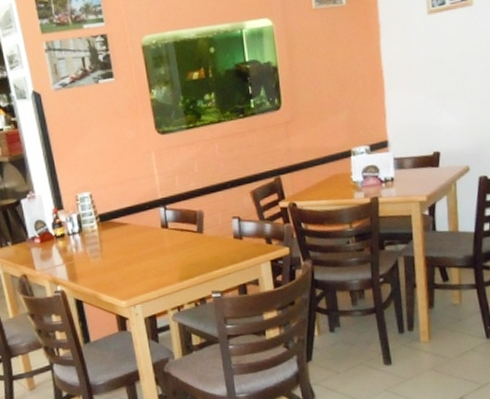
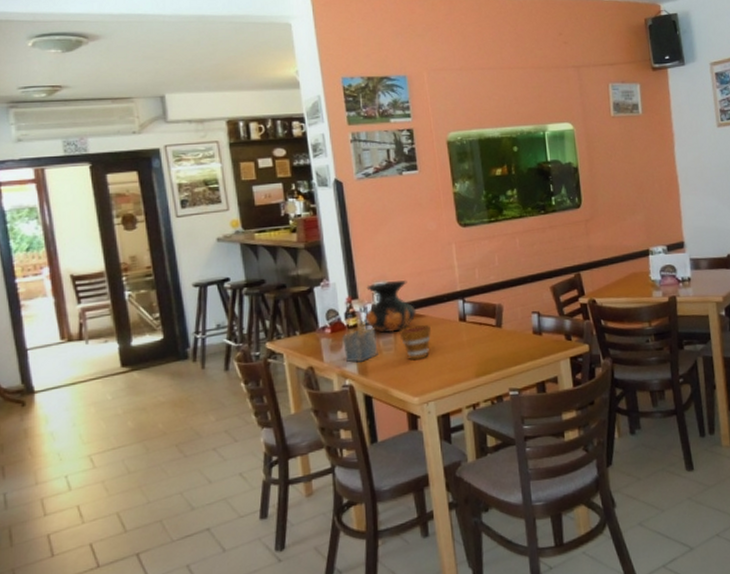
napkin holder: none [51,230,86,270] -> present [342,320,378,363]
vase: none [70,189,120,242] -> present [365,279,416,334]
cup: none [104,232,136,267] -> present [399,324,432,361]

